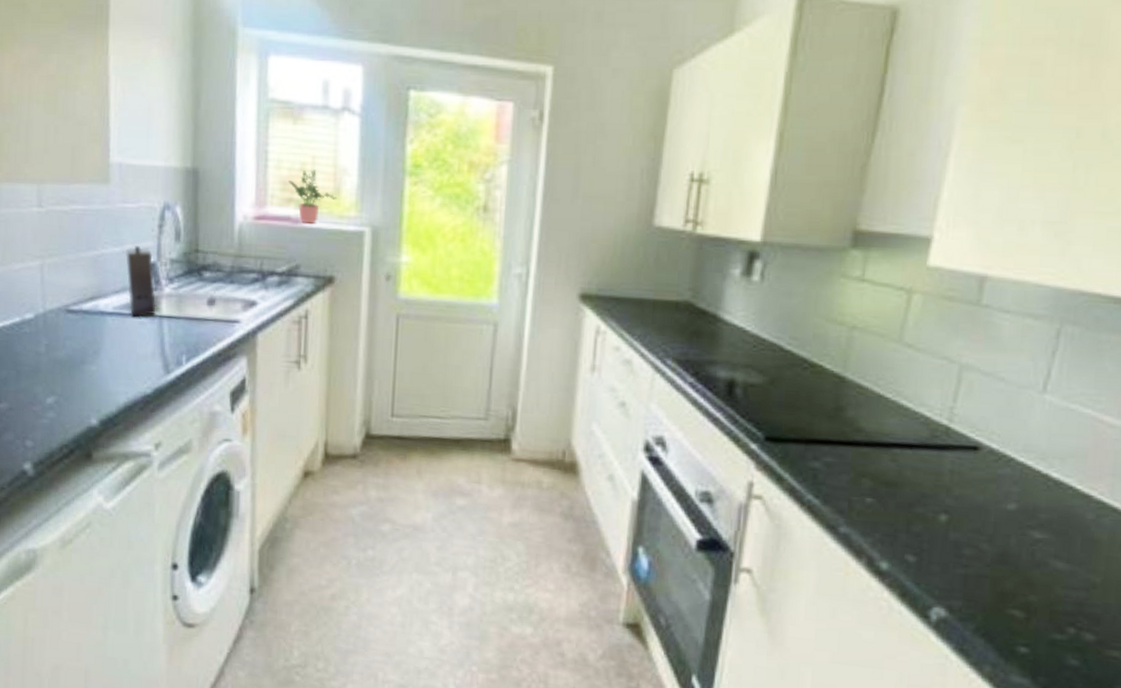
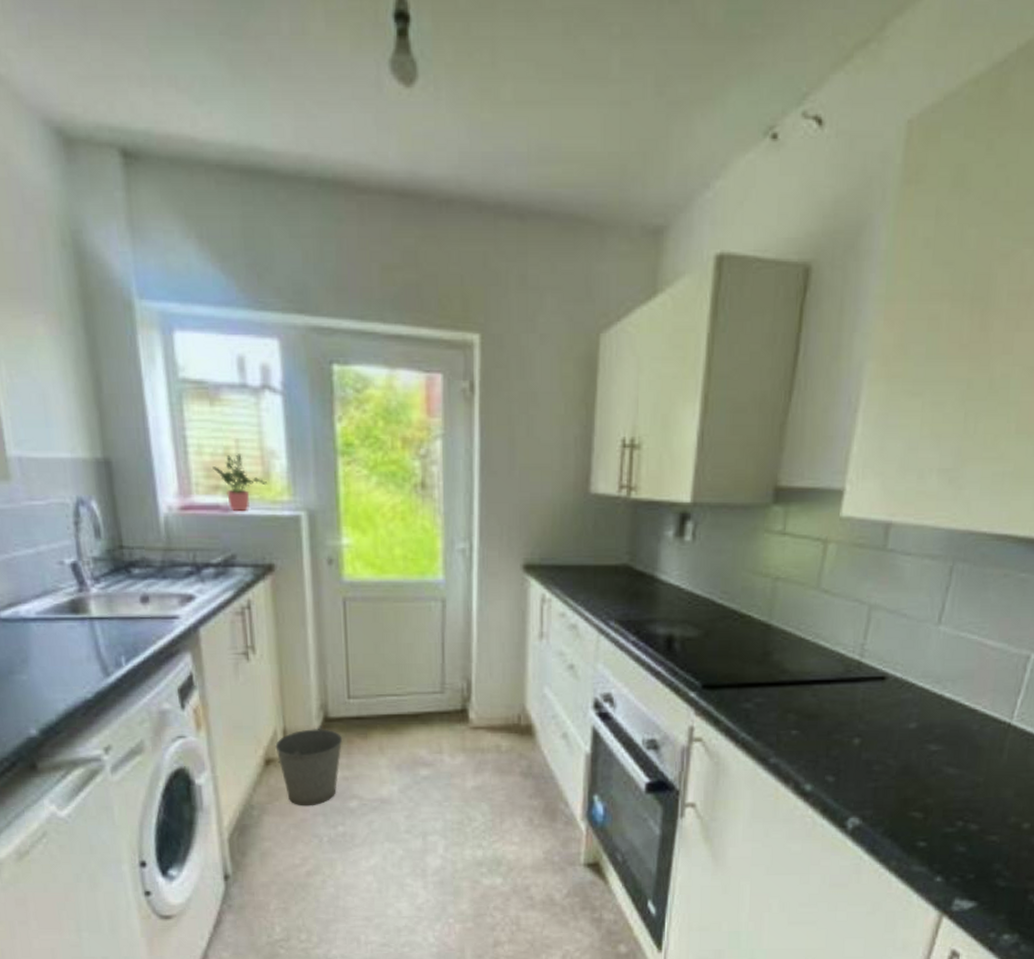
soap dispenser: present [125,246,156,317] -> none [40,546,85,621]
bucket: none [315,441,382,526] -> present [275,725,343,806]

